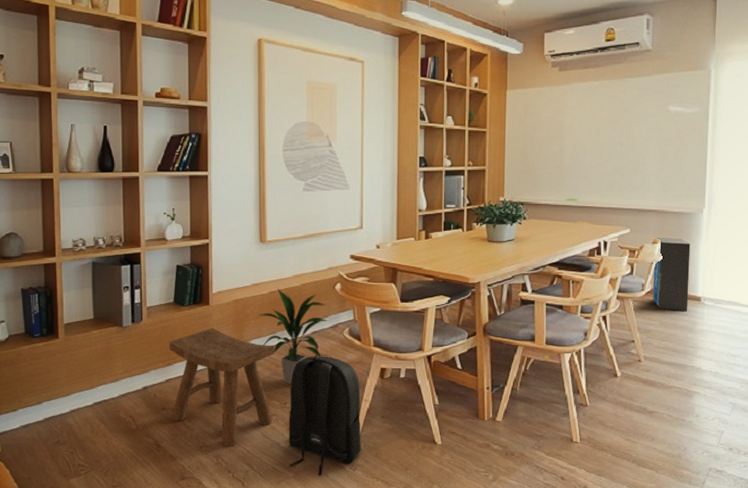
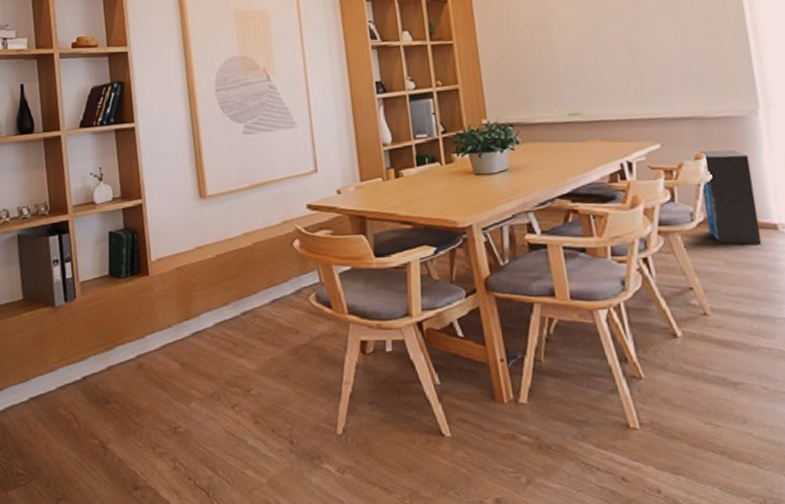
stool: present [169,327,274,447] -> none [107,301,236,448]
indoor plant: present [258,288,327,384] -> none [205,250,288,366]
backpack: present [288,354,361,476] -> none [252,327,349,482]

